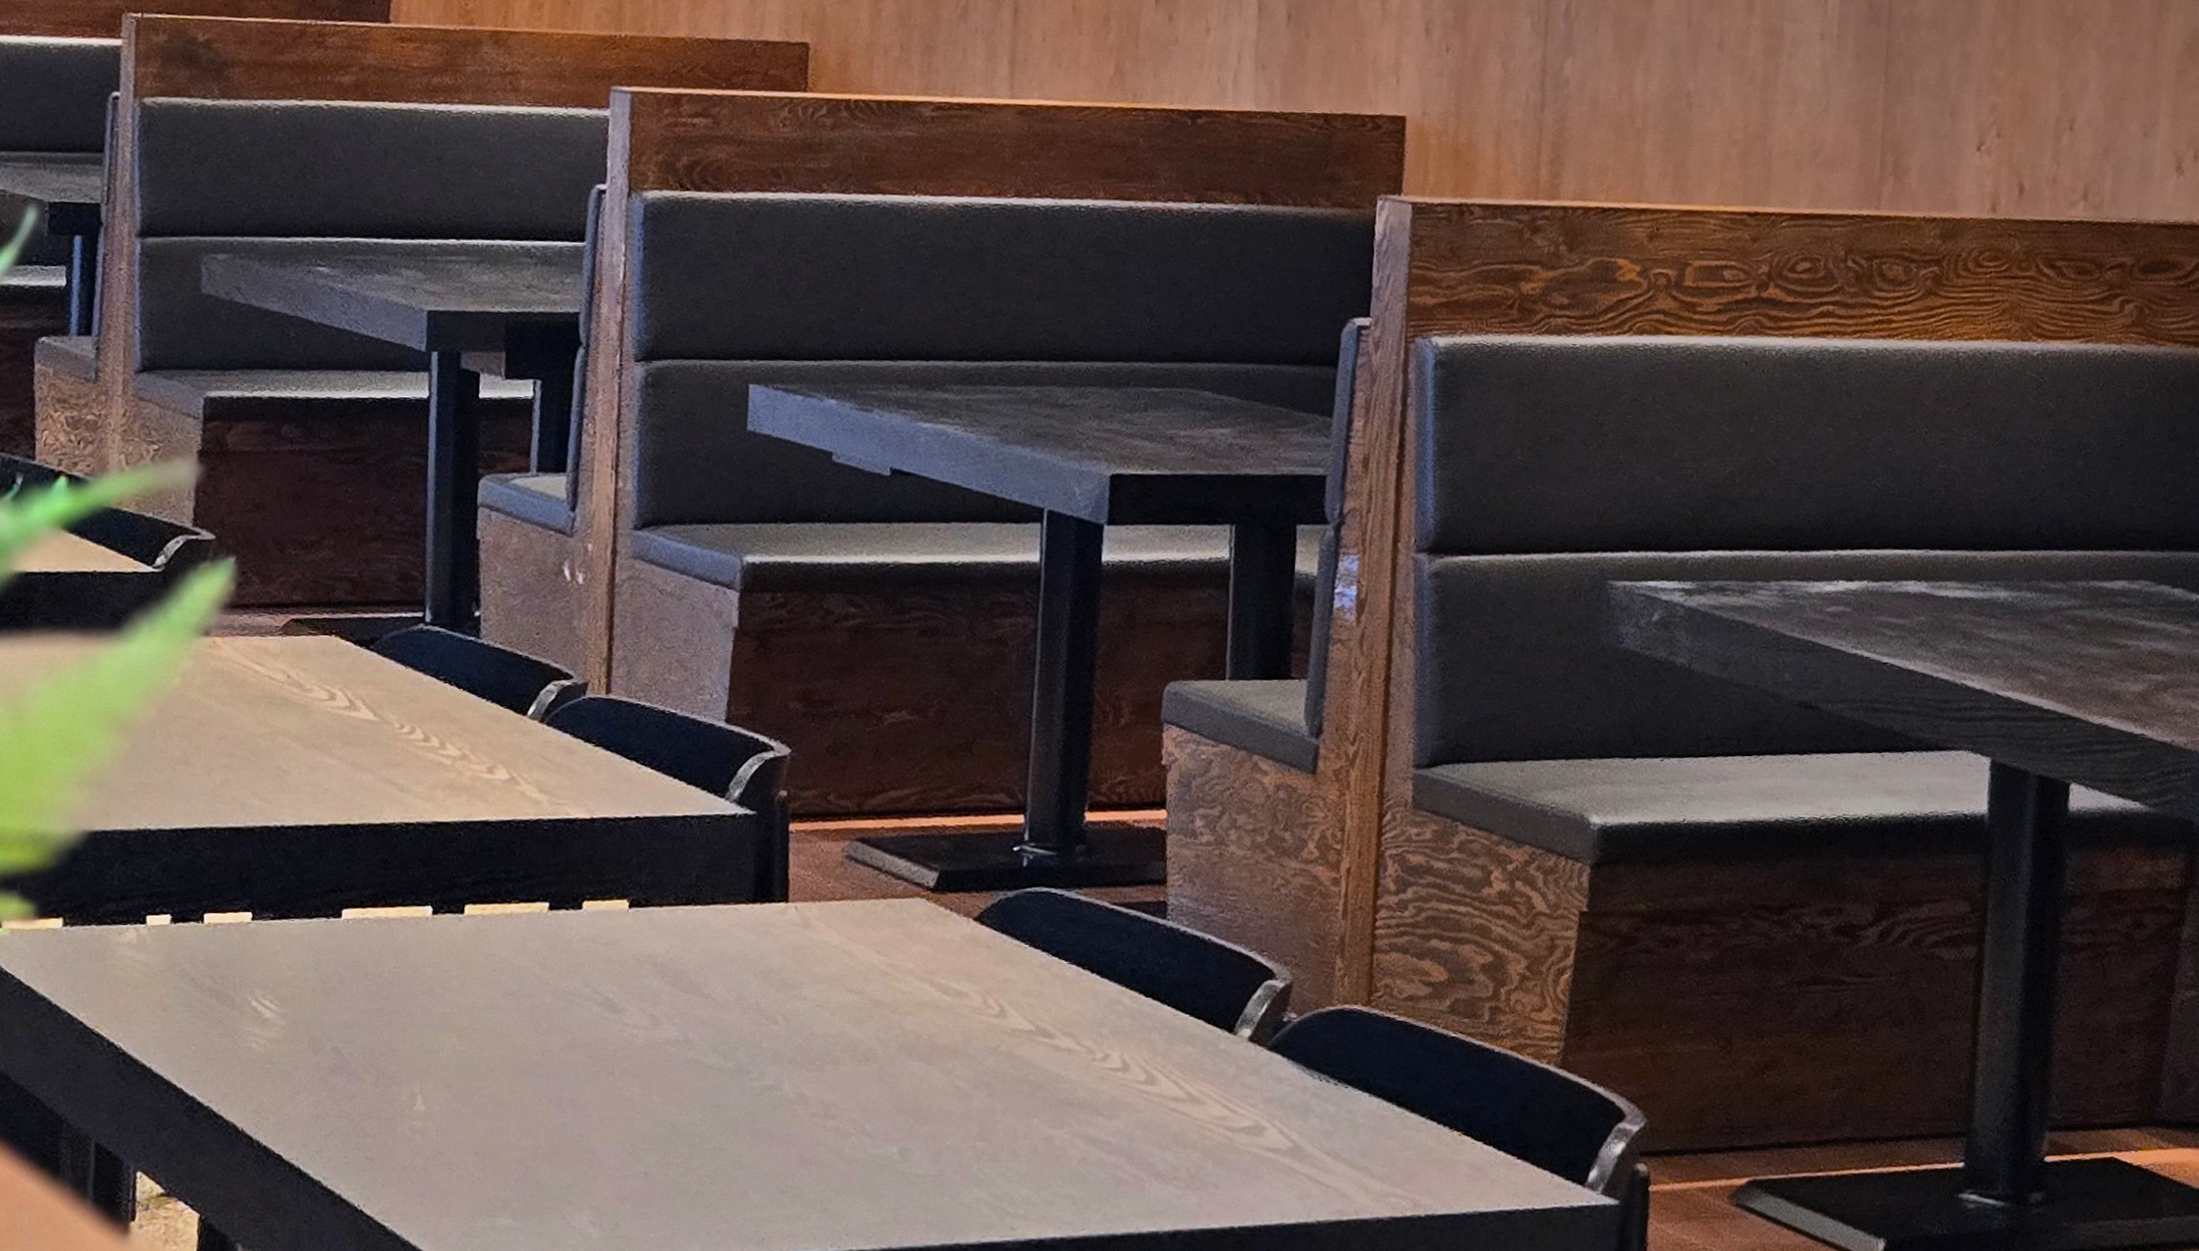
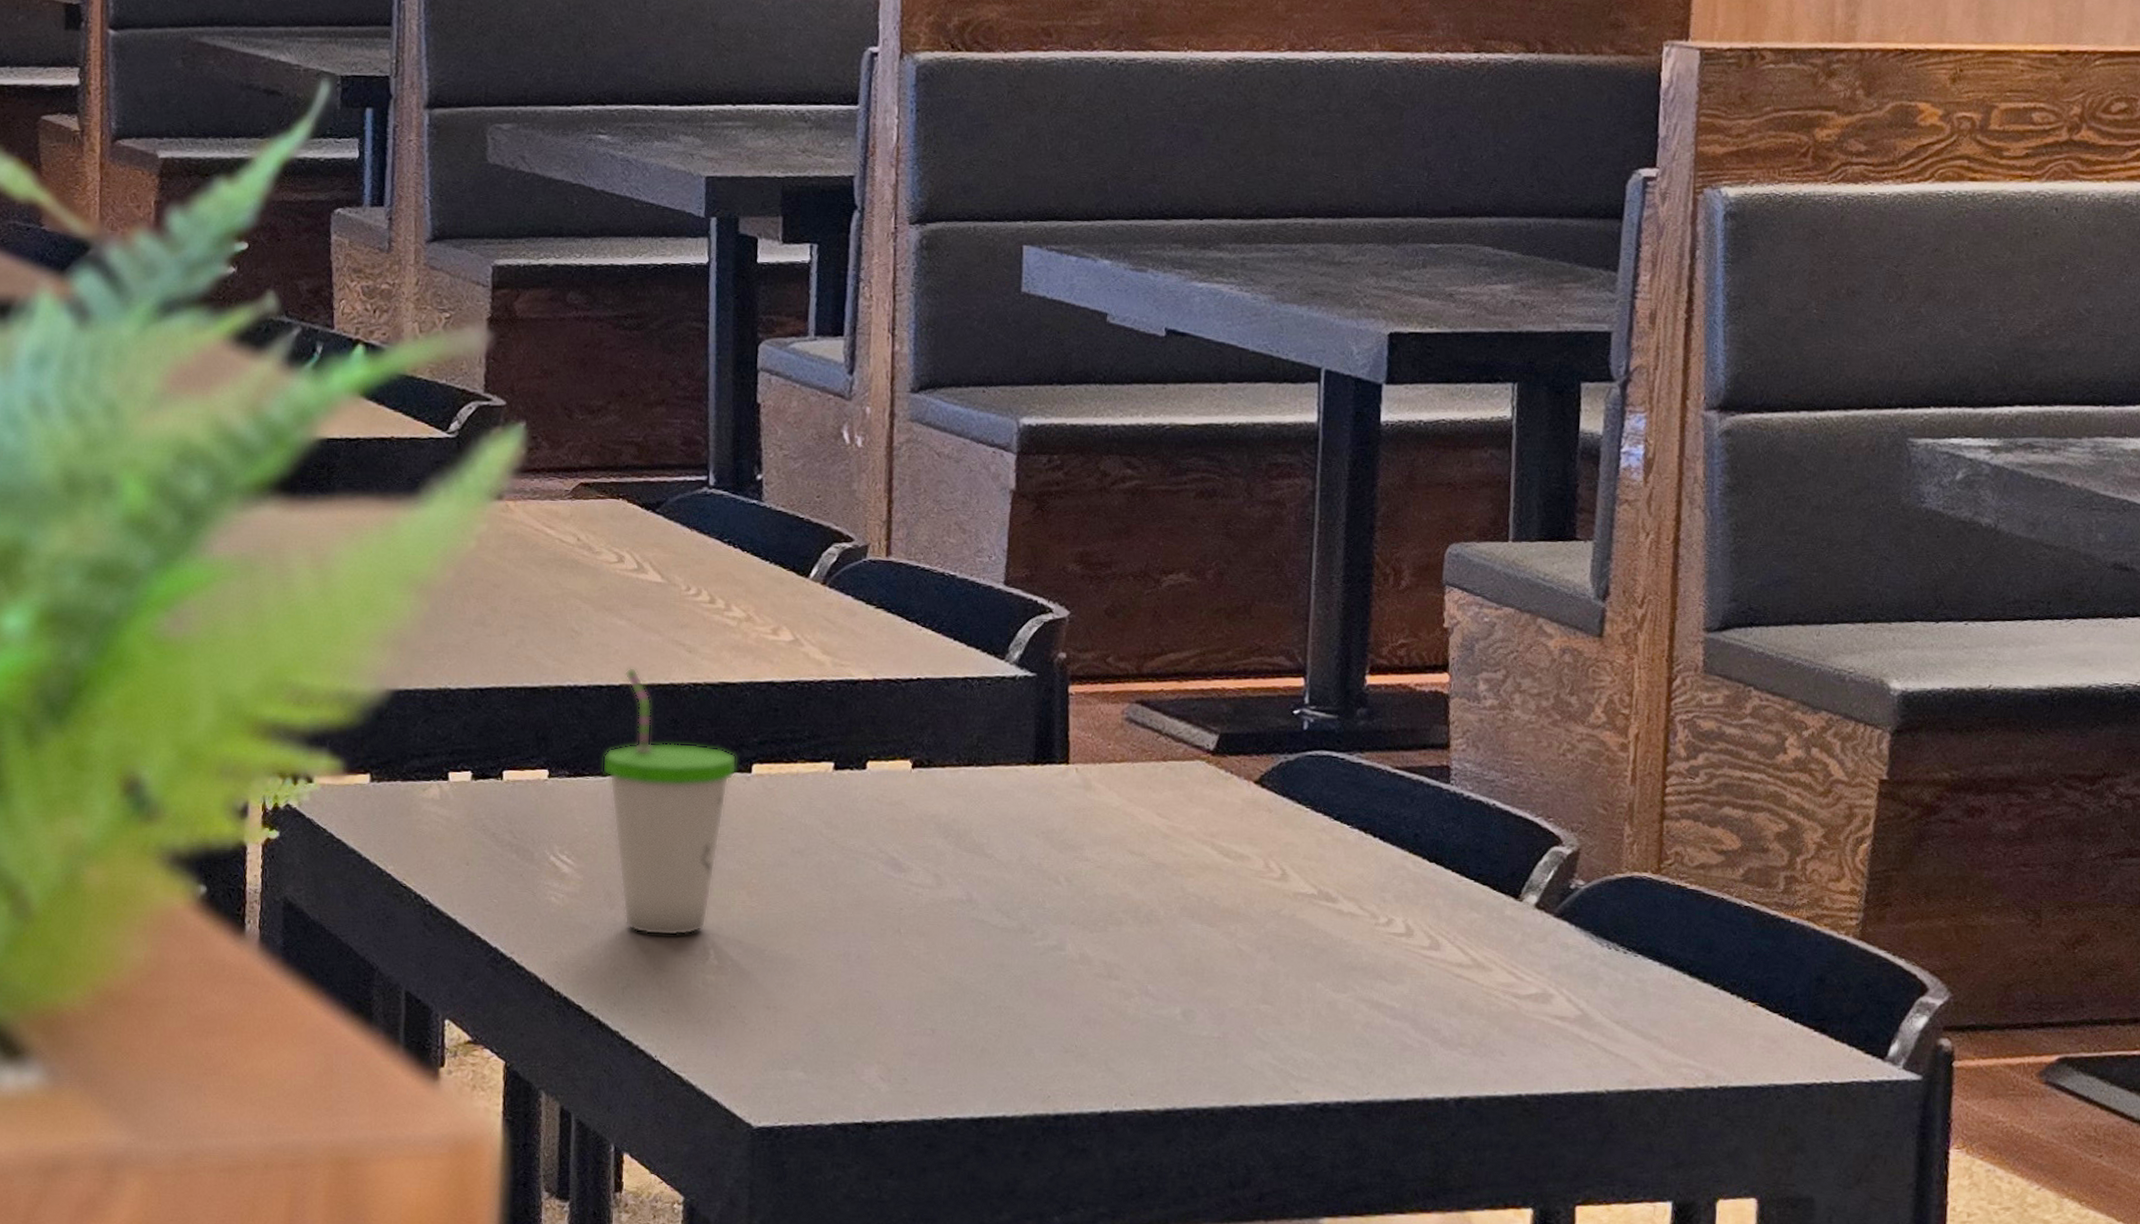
cup: none [308,806,449,1082] -> present [602,667,737,936]

